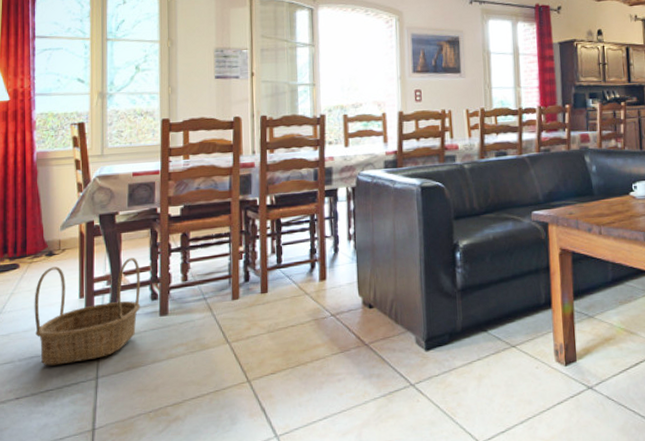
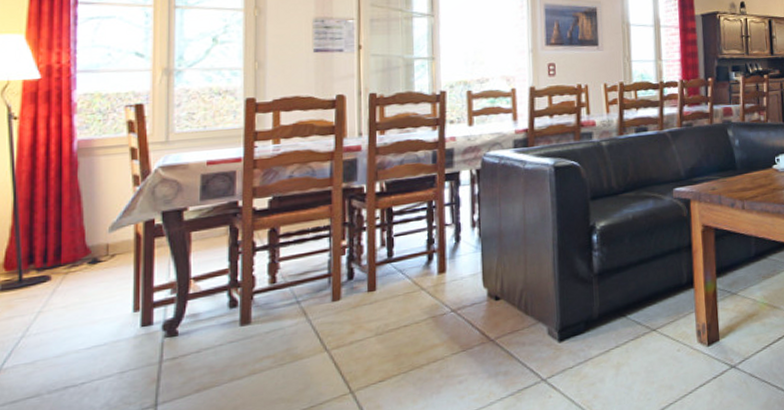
basket: present [34,258,141,366] -> none [70,260,216,396]

